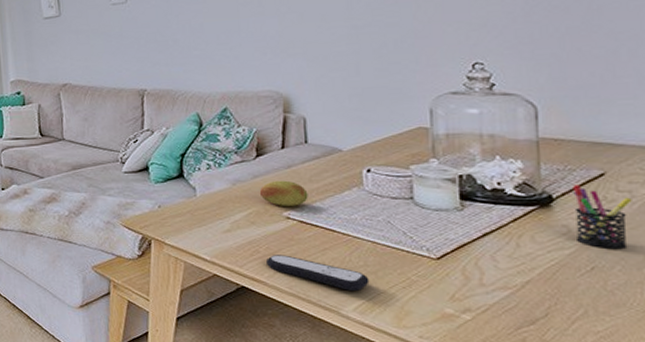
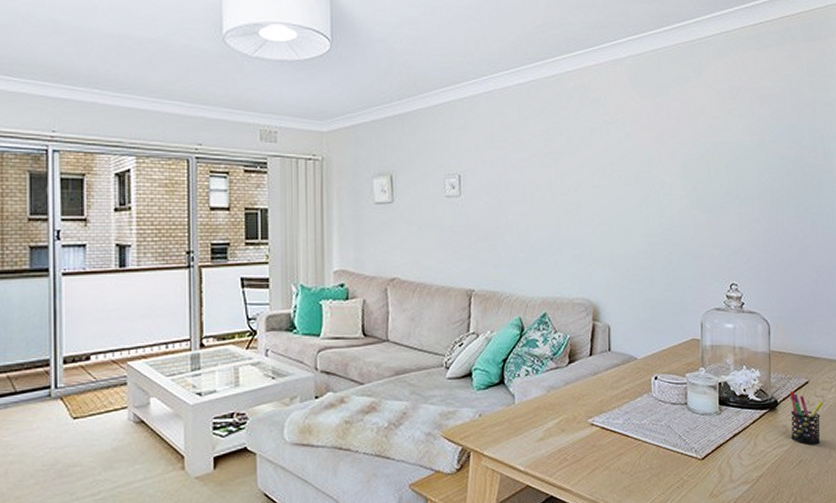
fruit: present [259,180,308,207] -> none [569,387,609,414]
remote control: present [265,255,370,291] -> none [572,461,653,494]

